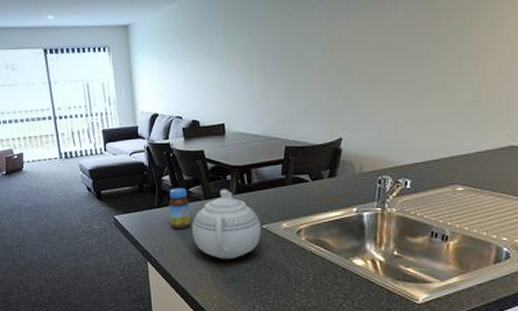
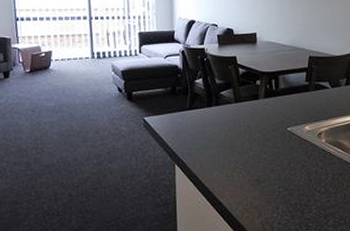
jar: present [168,188,191,230] -> none [199,91,221,132]
teapot: present [191,189,262,260] -> none [221,93,287,161]

